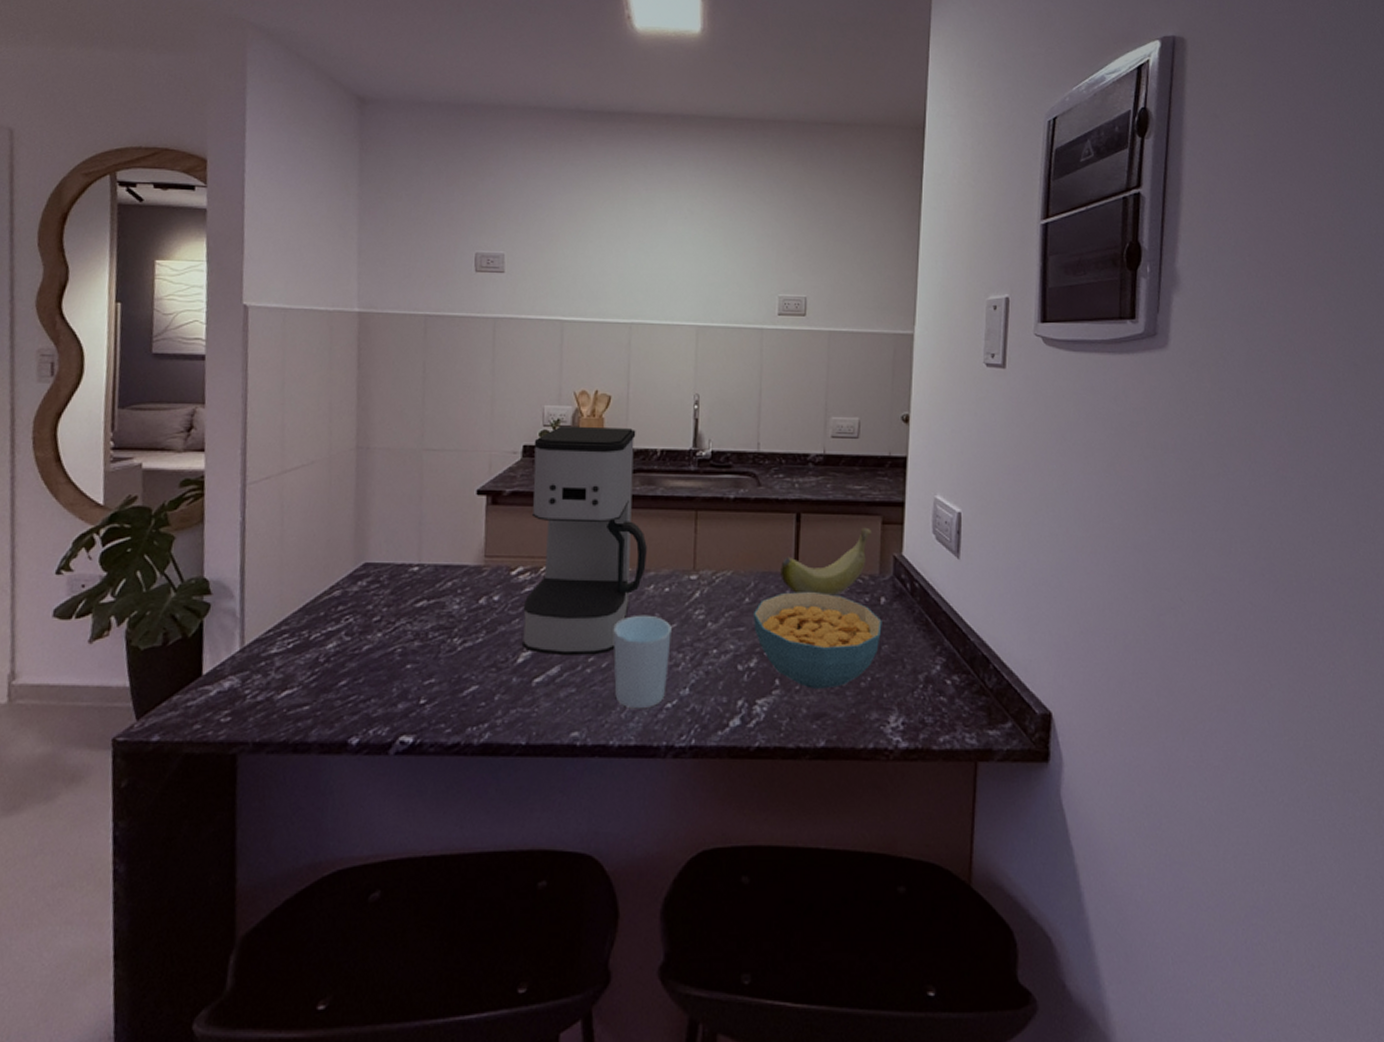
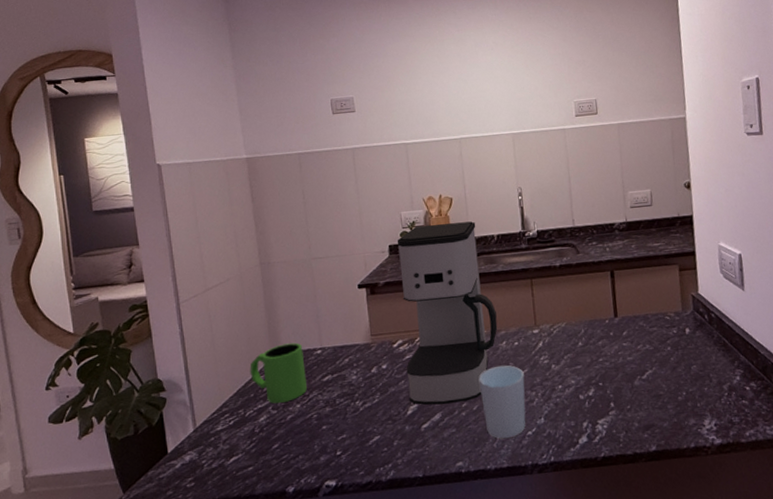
mug: none [323,553,396,628] -> present [250,342,307,404]
cereal bowl: present [753,591,882,689] -> none [586,330,690,407]
banana: present [780,527,872,596] -> none [603,275,672,334]

